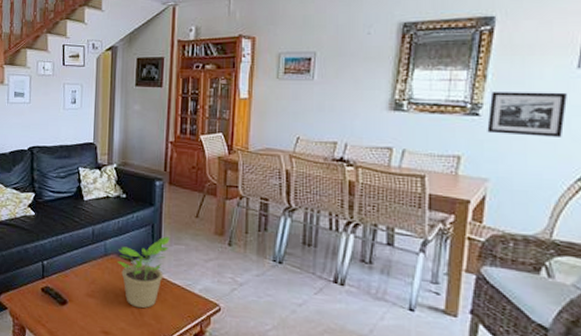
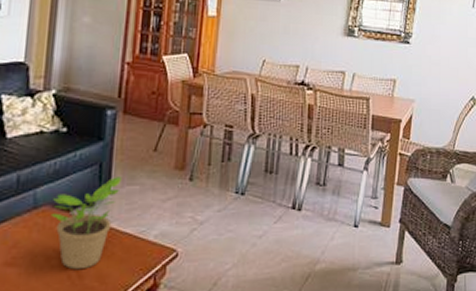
picture frame: present [487,92,567,137] -> none [415,23,466,64]

